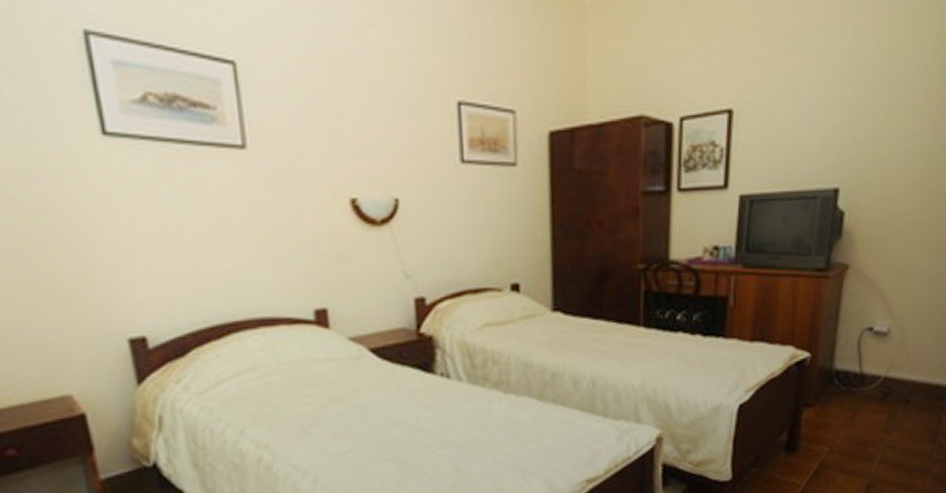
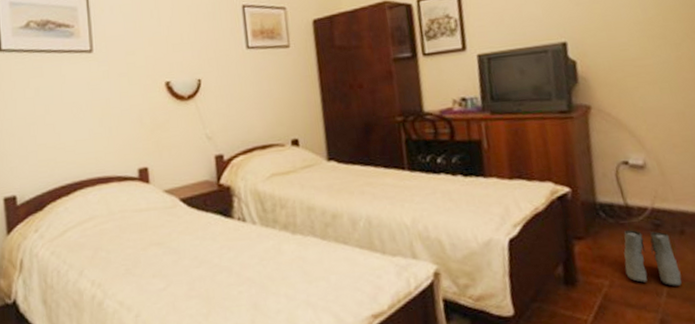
boots: none [846,398,896,453] -> present [623,230,682,286]

